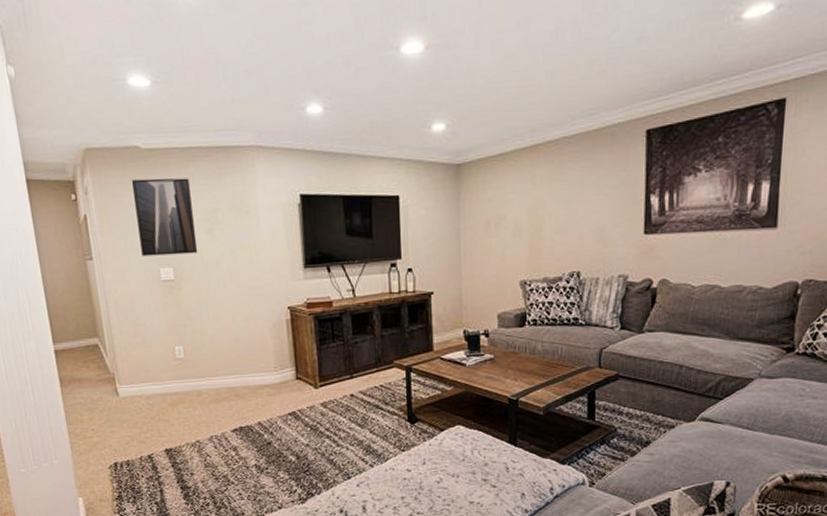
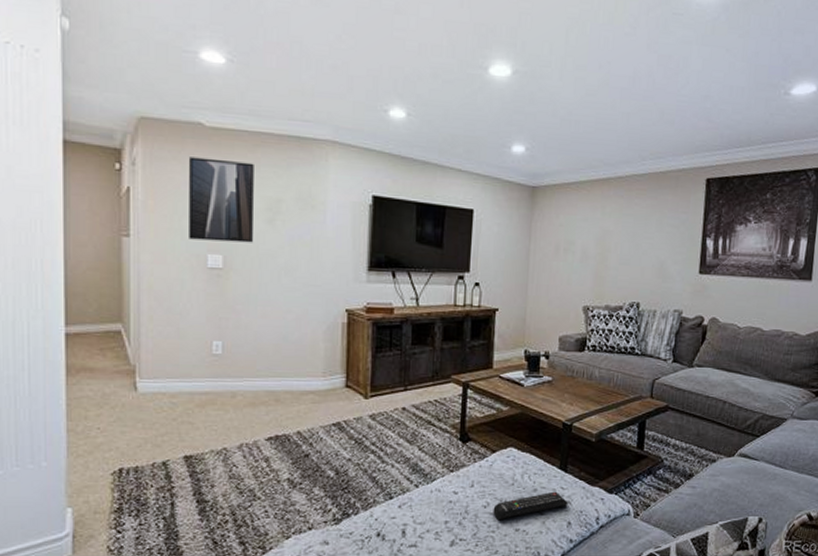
remote control: none [446,465,520,493] -> present [493,491,568,519]

